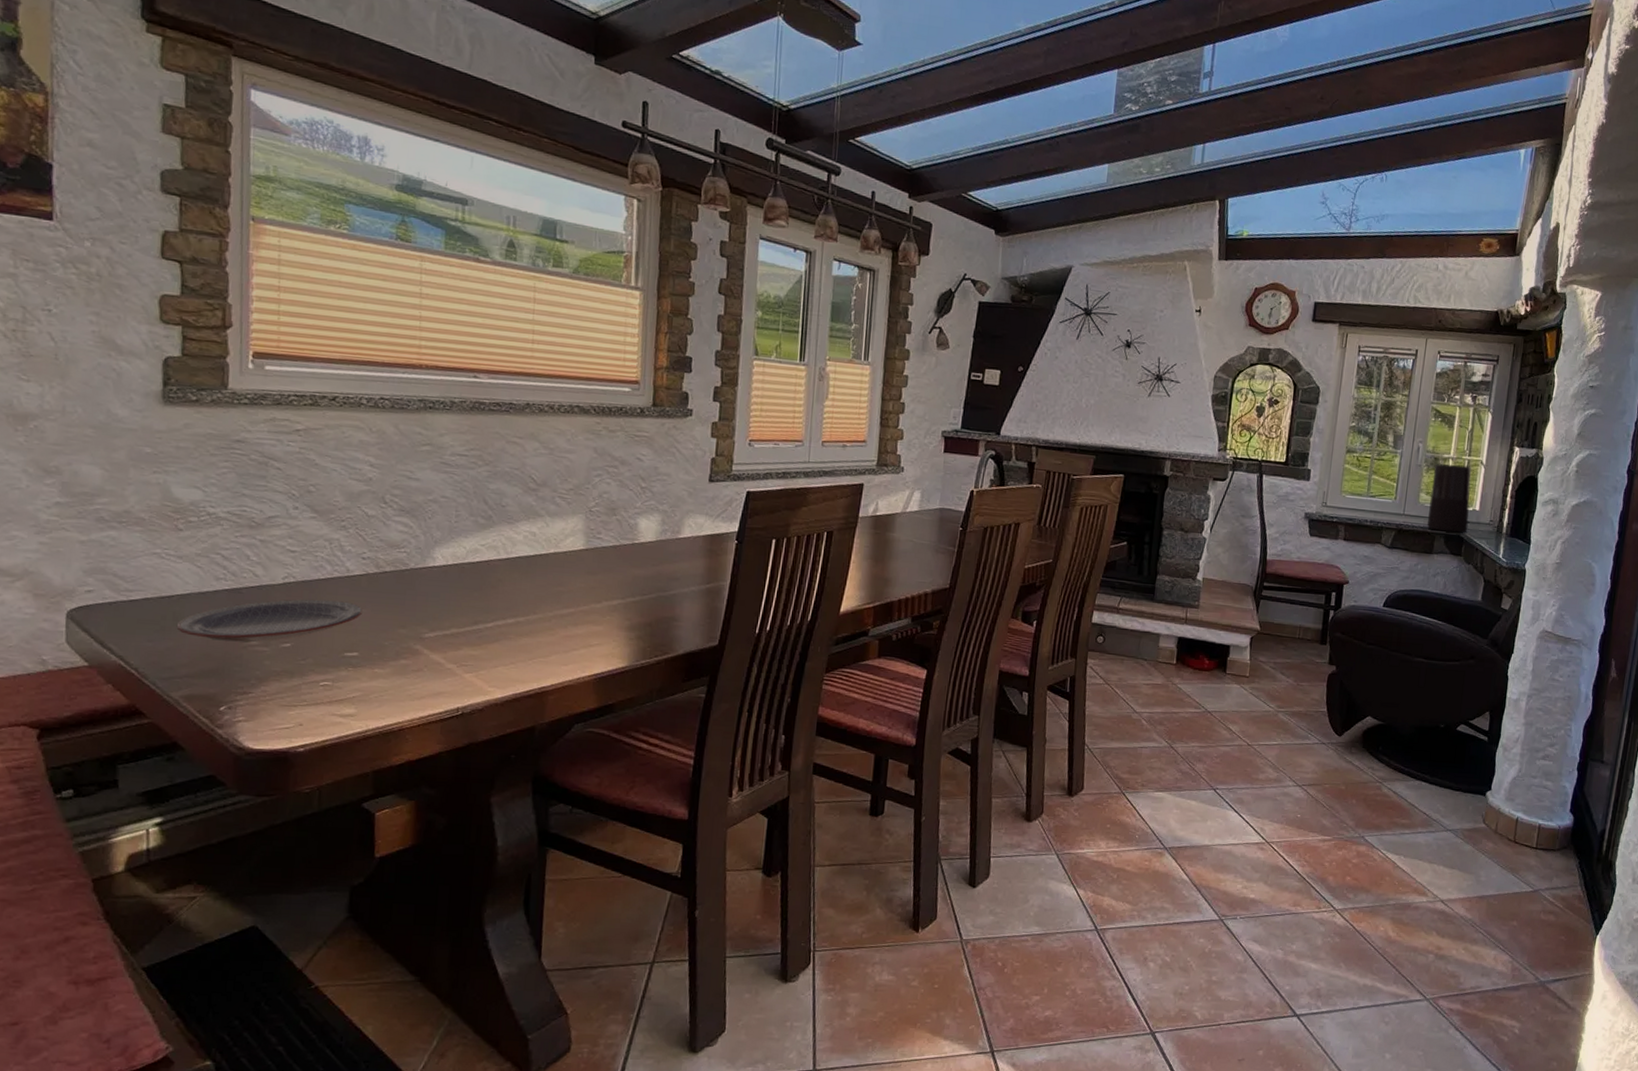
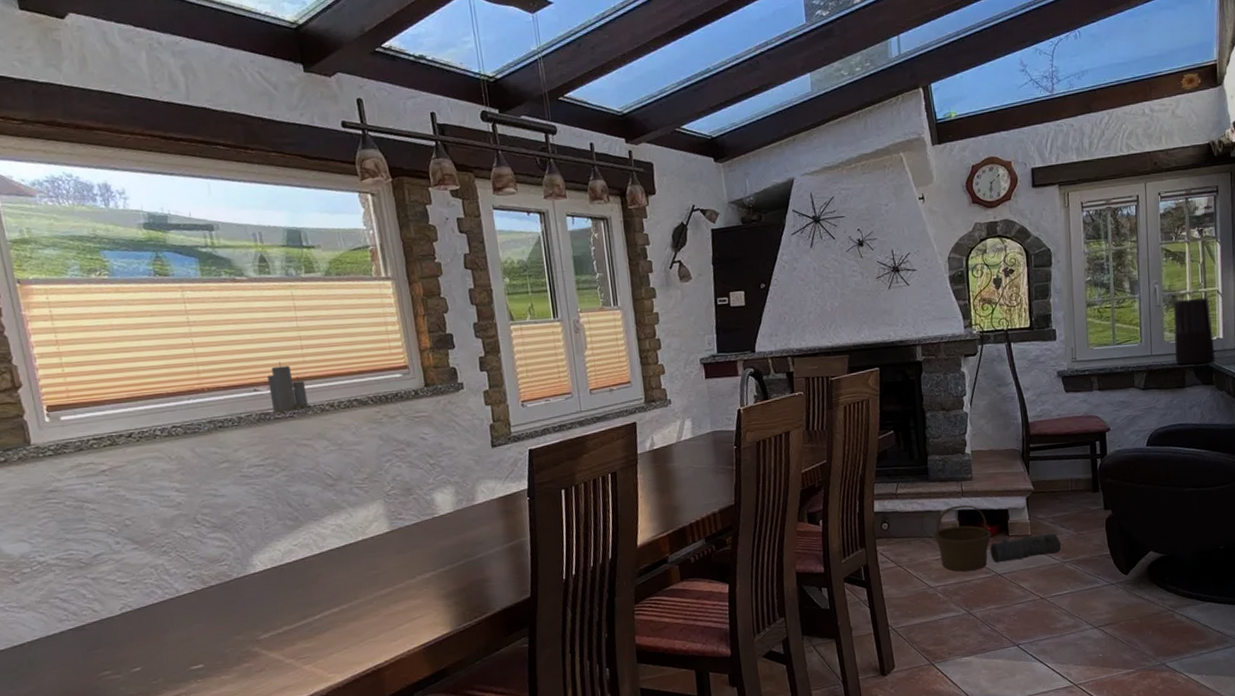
plate: present [176,599,364,642] -> none [33,619,200,677]
candle: none [489,352,529,407] -> present [267,361,309,413]
basket: none [1148,631,1209,703] -> present [933,504,992,572]
decorative log: none [1203,675,1279,701] -> present [990,533,1062,563]

